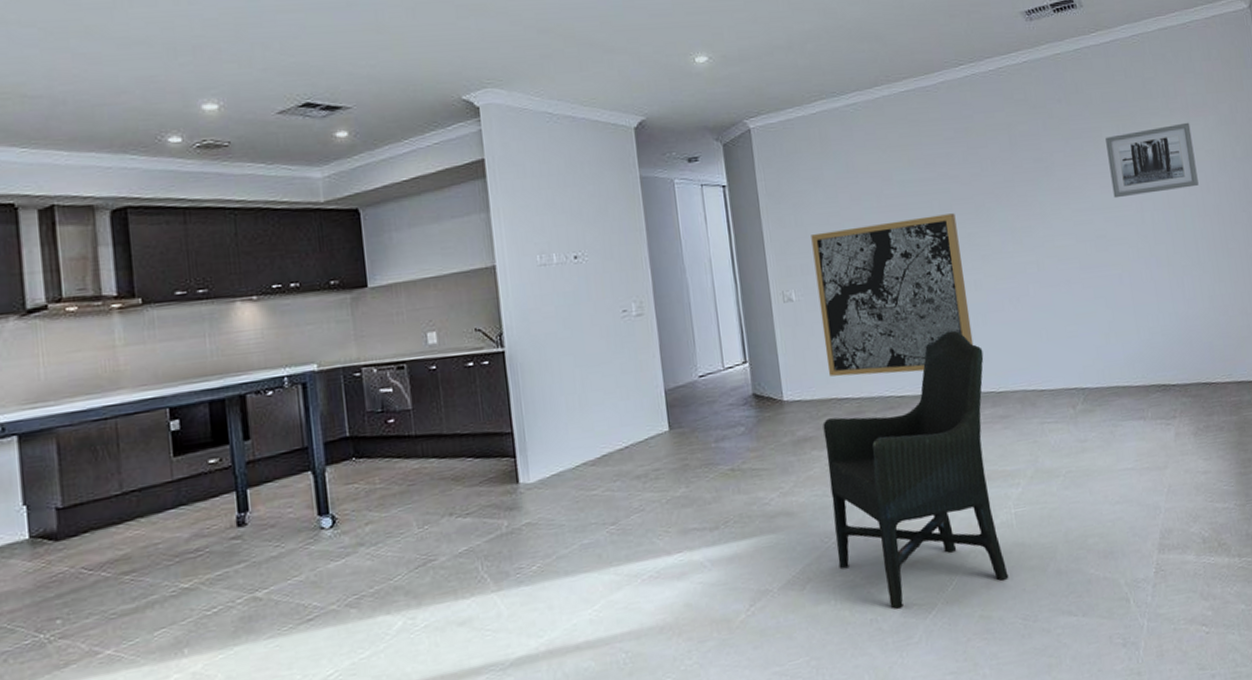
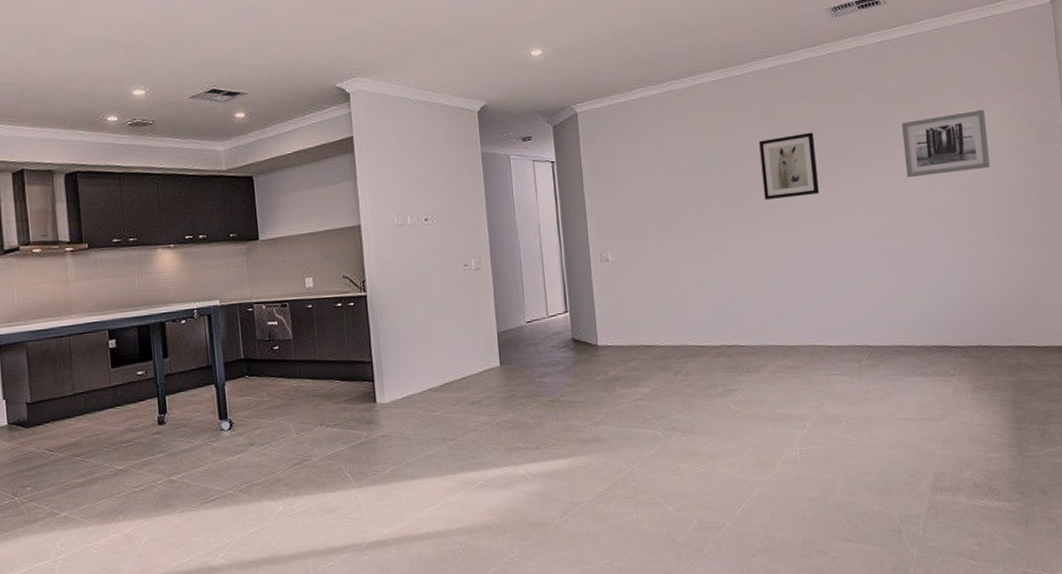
wall art: present [811,213,974,377] -> none [627,189,769,327]
chair: present [822,330,1009,609] -> none [631,291,791,525]
wall art: none [954,149,1022,226] -> present [759,132,819,200]

